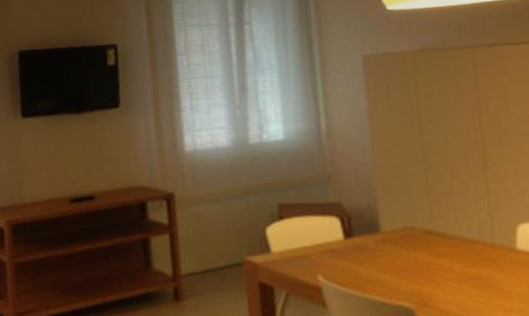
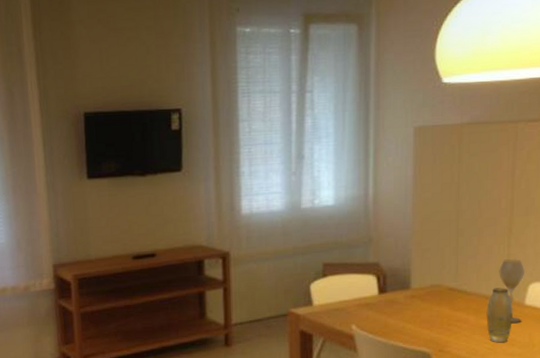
vase: none [471,229,506,296] -> present [486,288,513,343]
wineglass: none [479,196,516,271] -> present [499,259,526,323]

